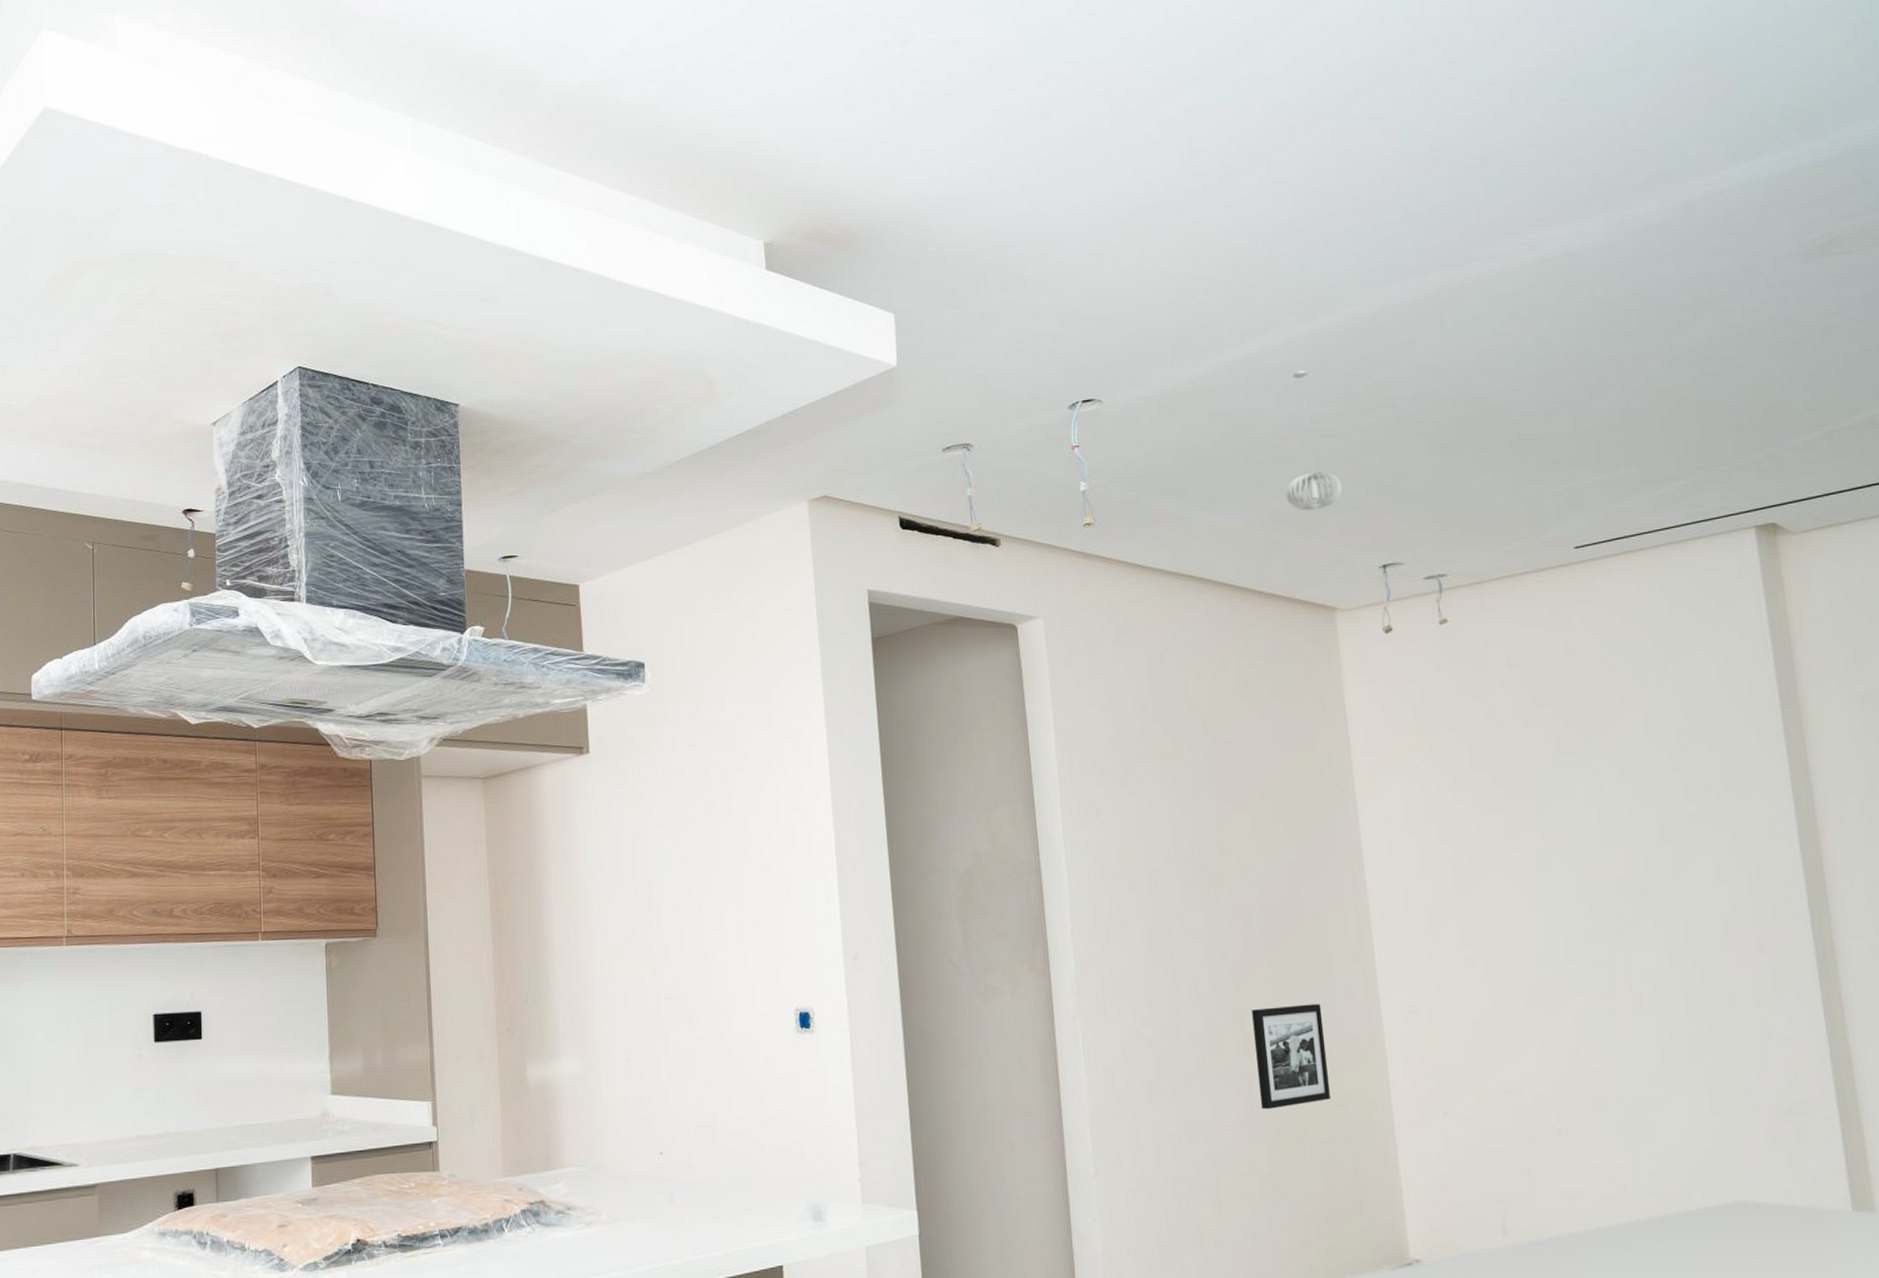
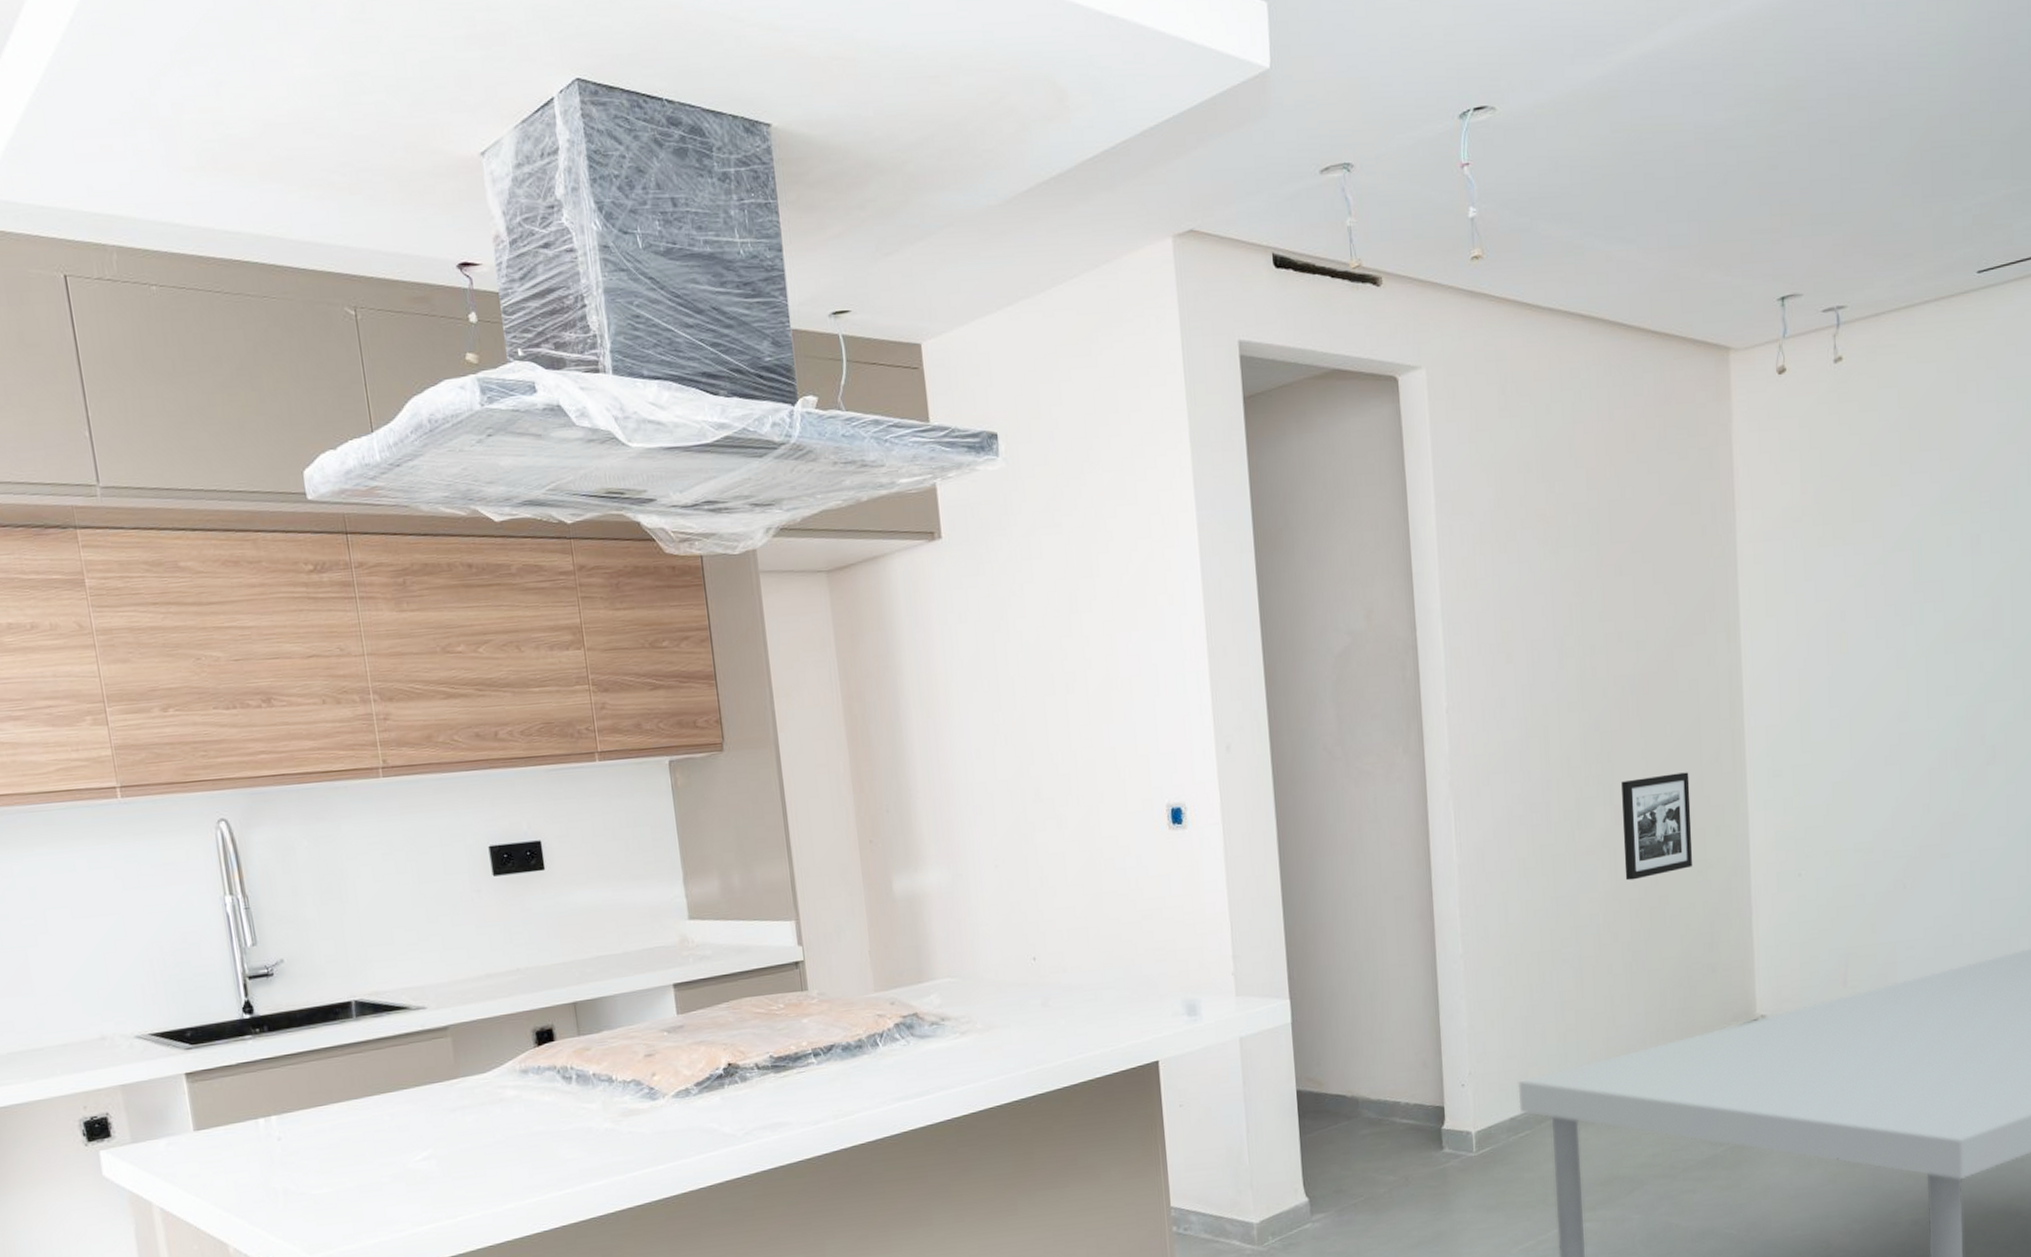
pendant light: present [1285,370,1342,510] -> none [1686,66,1745,236]

